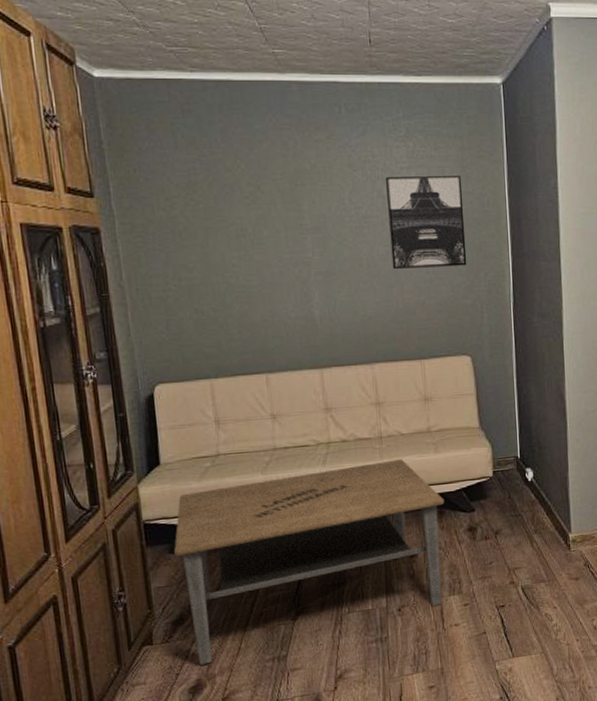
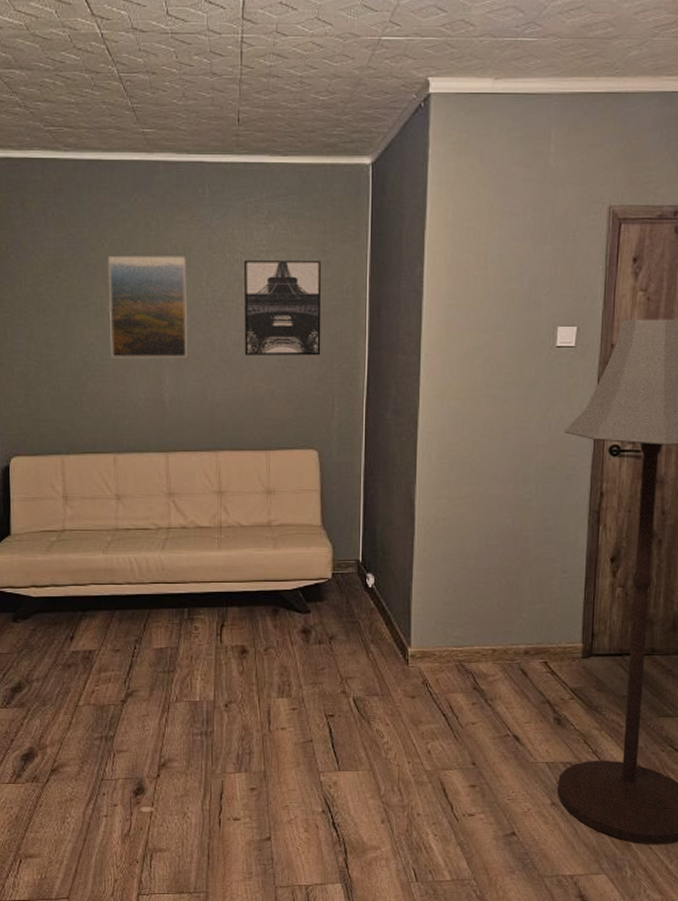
coffee table: present [174,459,445,665] -> none [18,551,280,734]
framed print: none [245,174,335,279] -> present [108,255,188,359]

